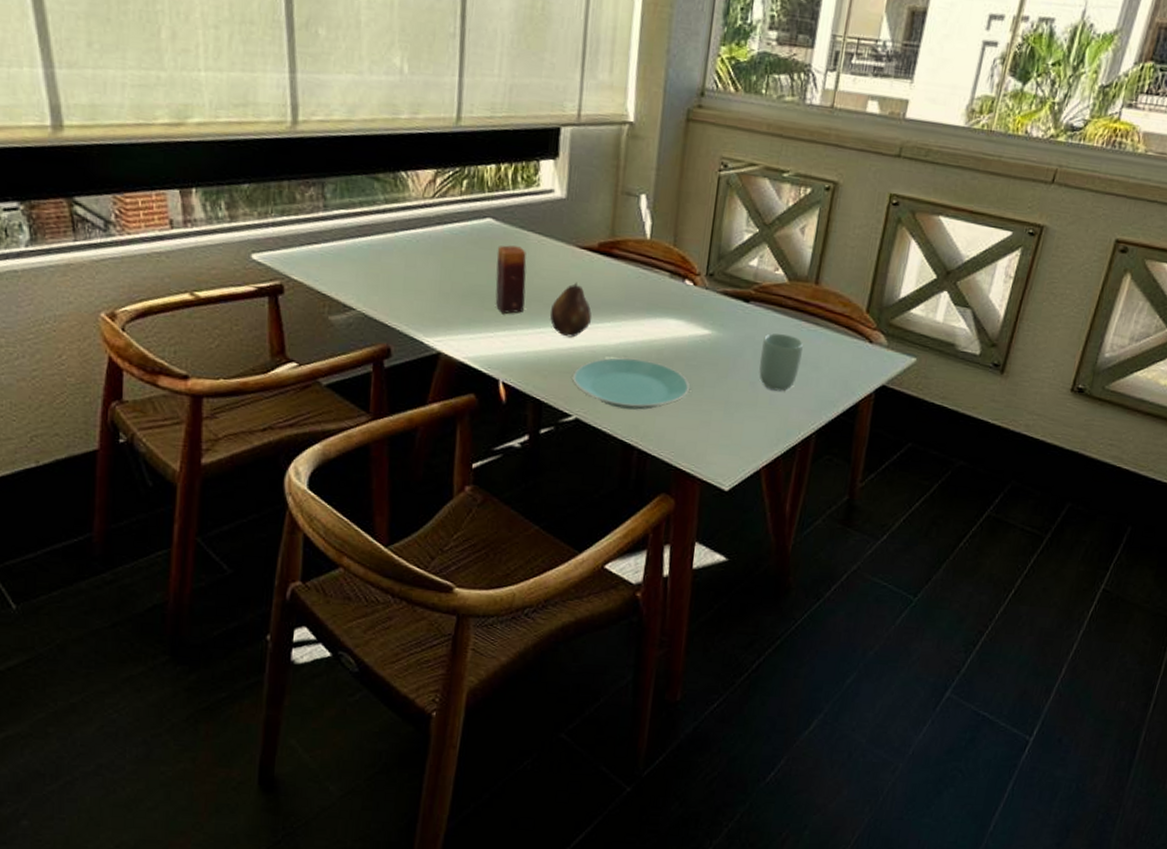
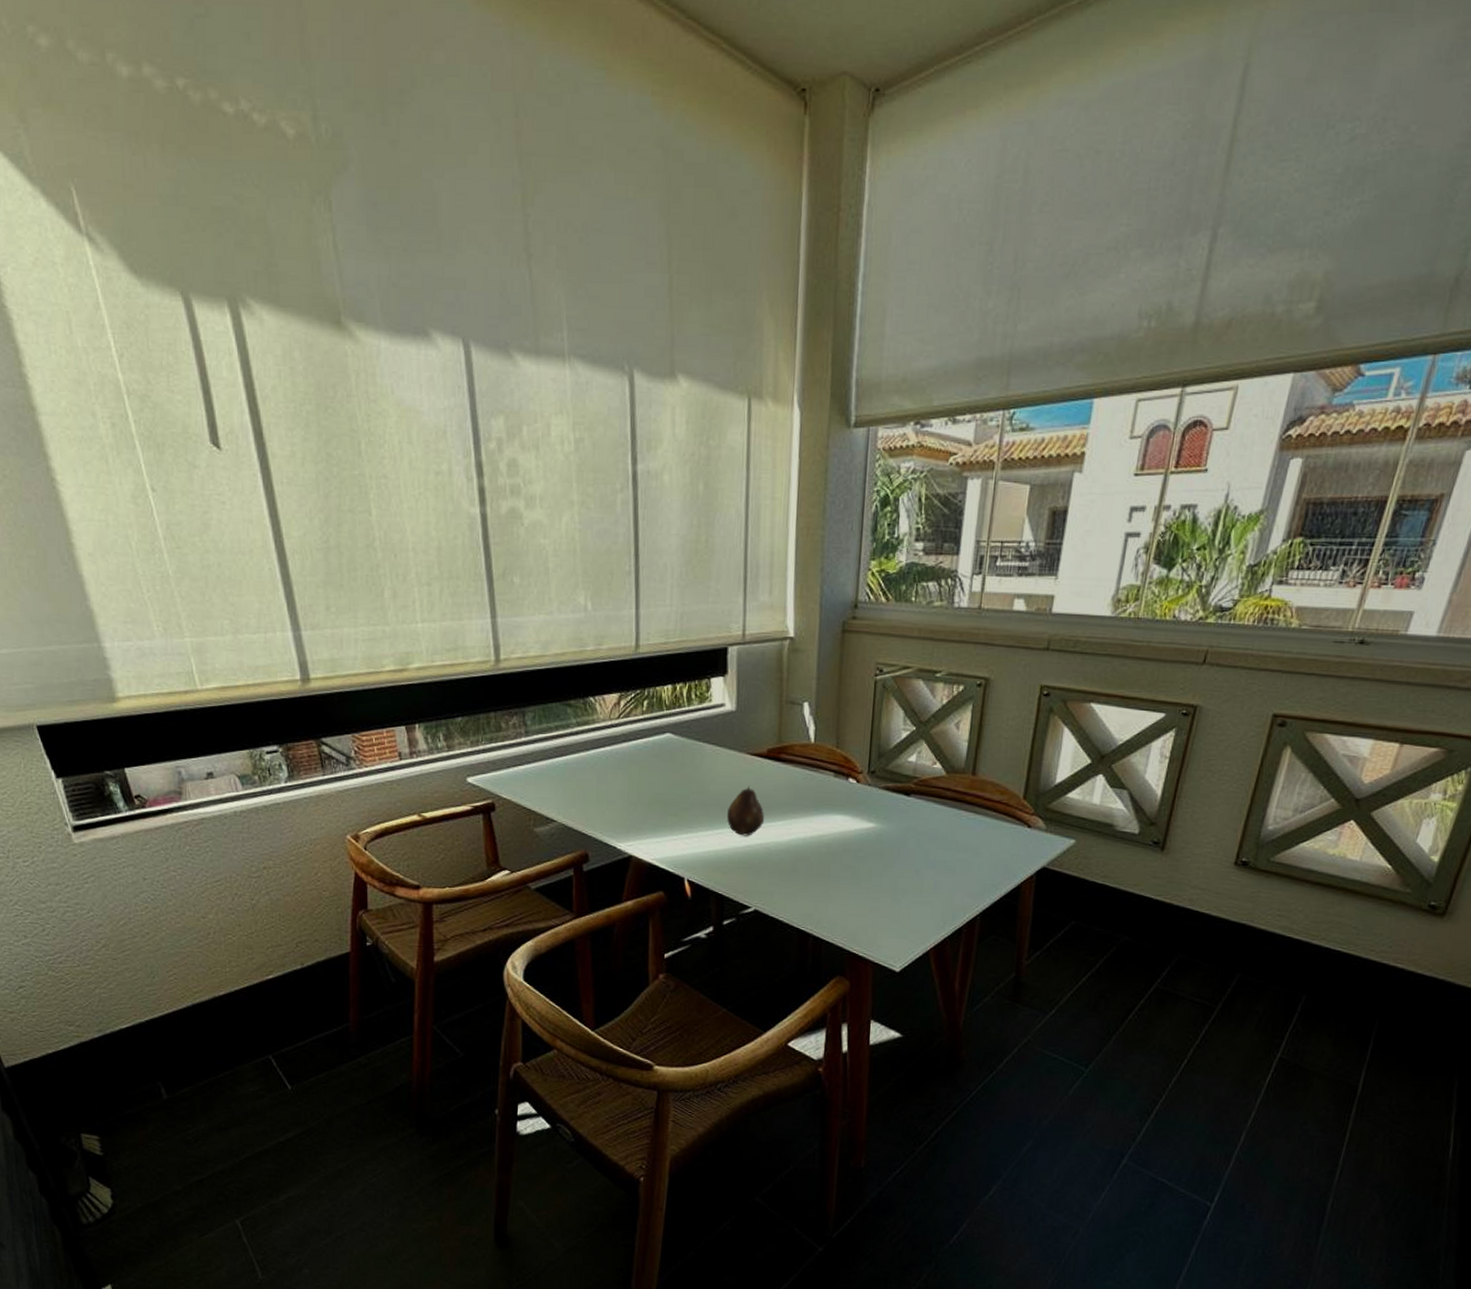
candle: present [495,245,527,314] -> none [676,756,704,818]
plate: present [573,357,690,410] -> none [750,852,859,900]
cup: present [759,333,803,392] -> none [922,823,964,877]

